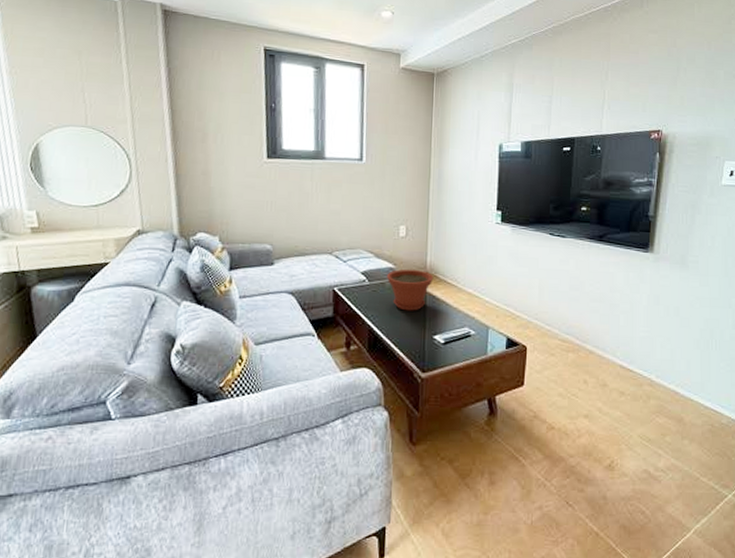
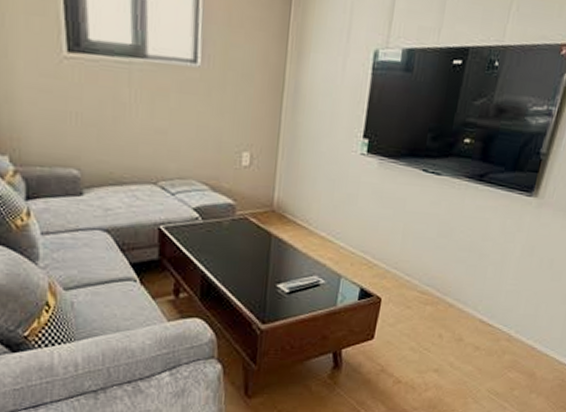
plant pot: present [387,269,434,311] -> none [225,205,281,256]

